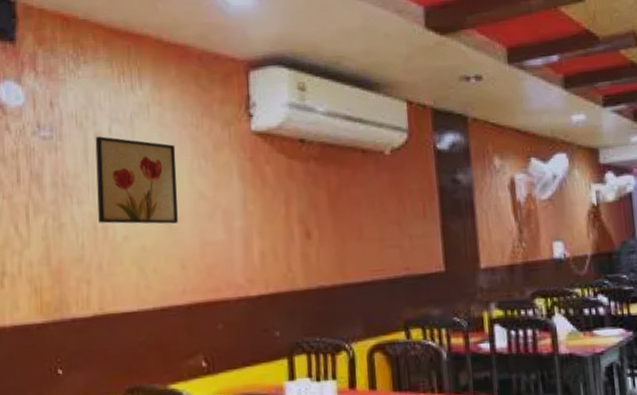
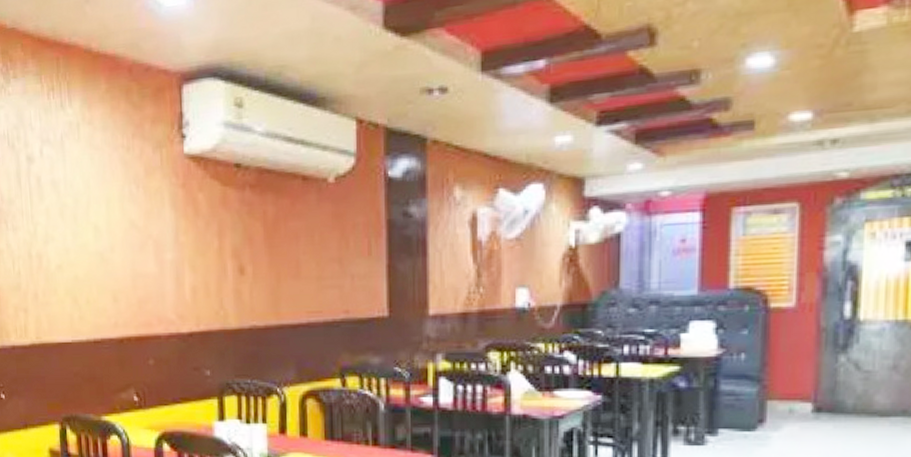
wall art: present [95,136,178,224] -> none [27,159,110,254]

